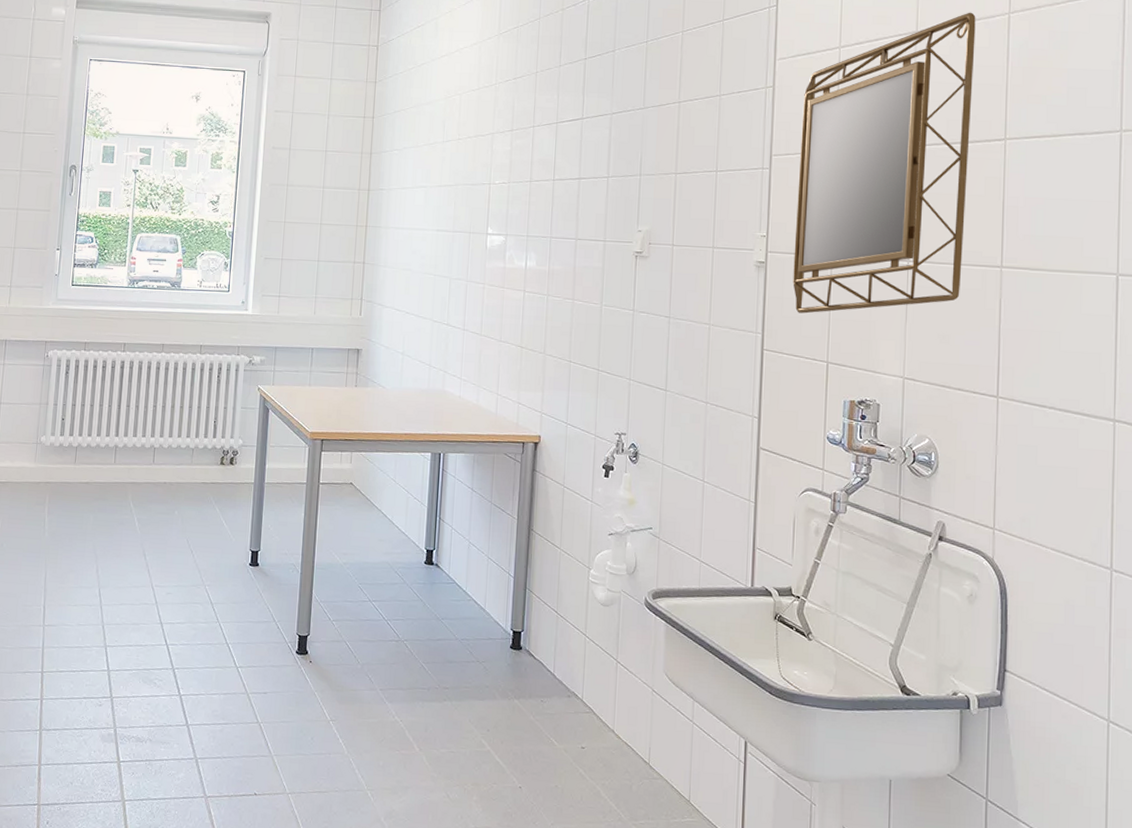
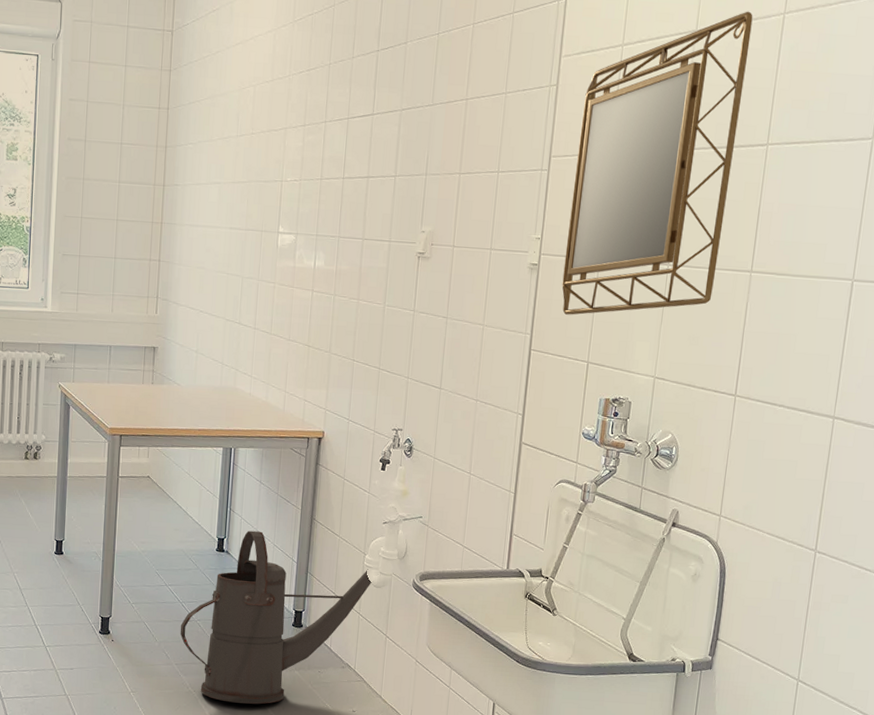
watering can: none [385,542,599,738] -> present [180,530,373,705]

